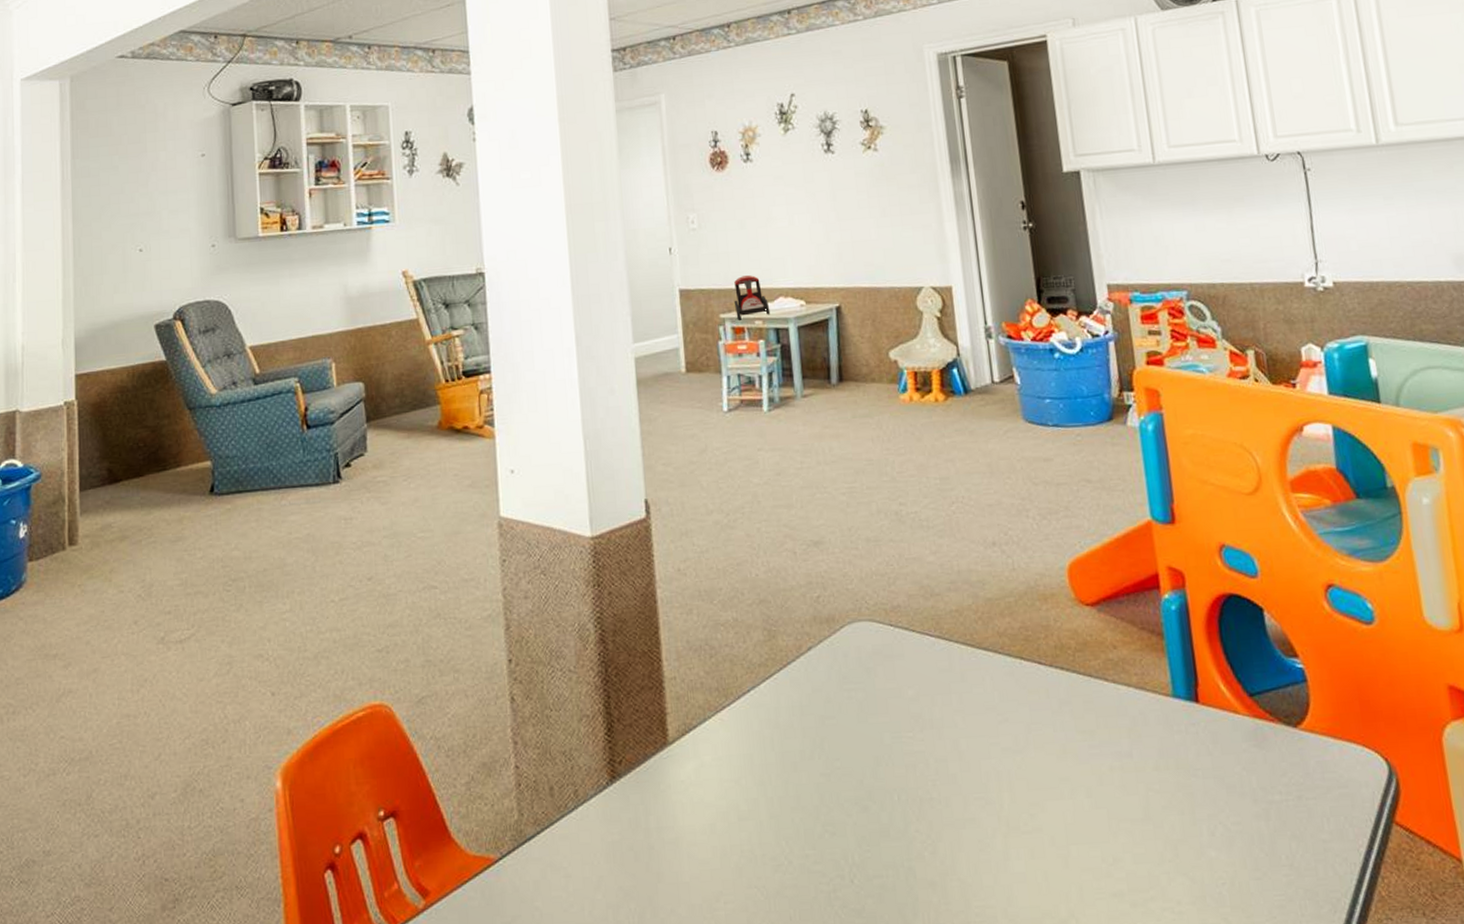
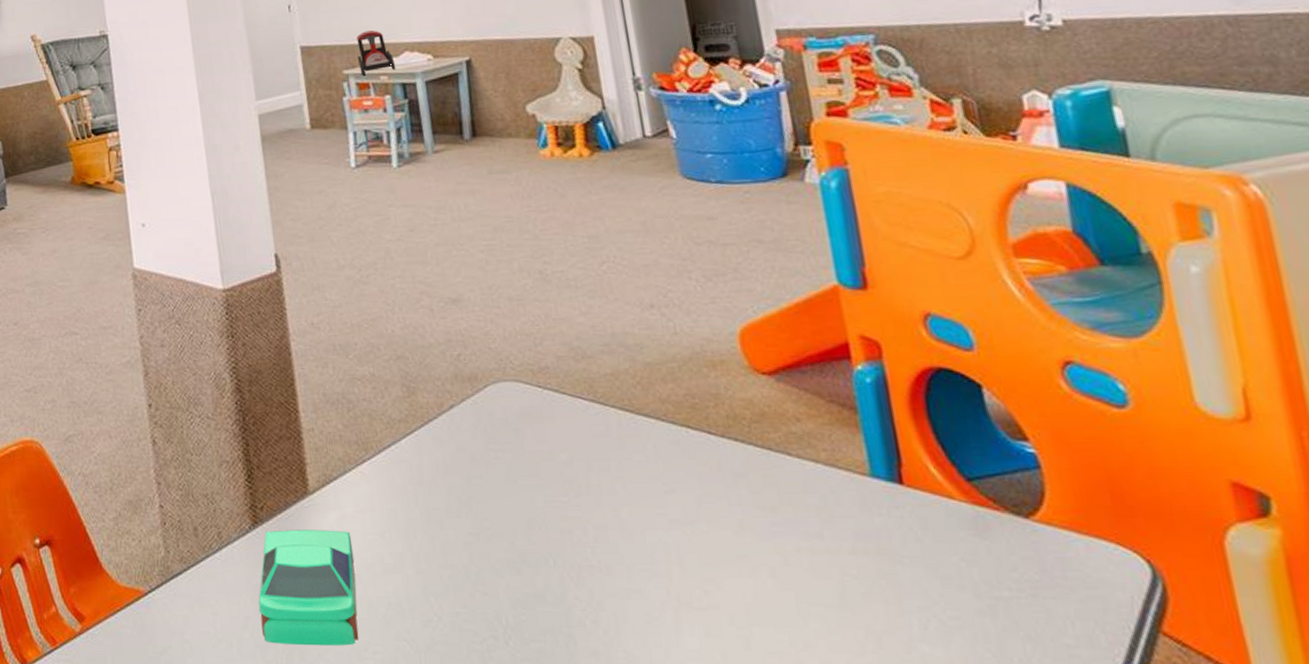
toy car: none [612,780,711,903] -> present [258,530,359,646]

